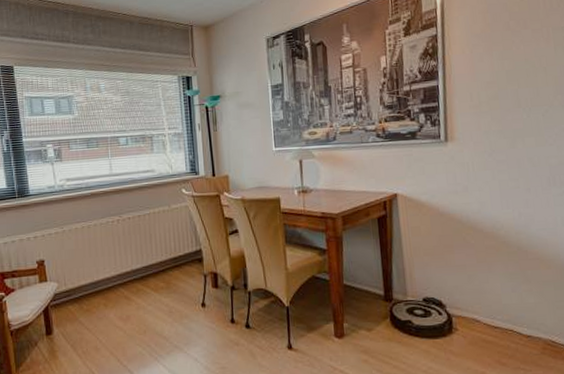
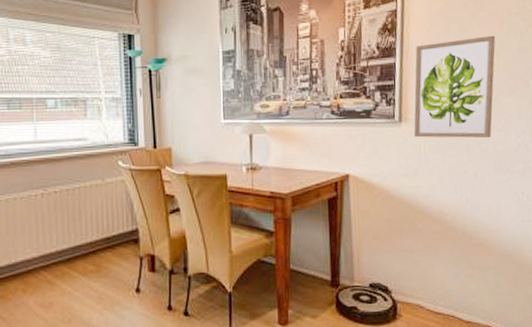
wall art: none [458,51,543,156] -> present [414,35,496,138]

